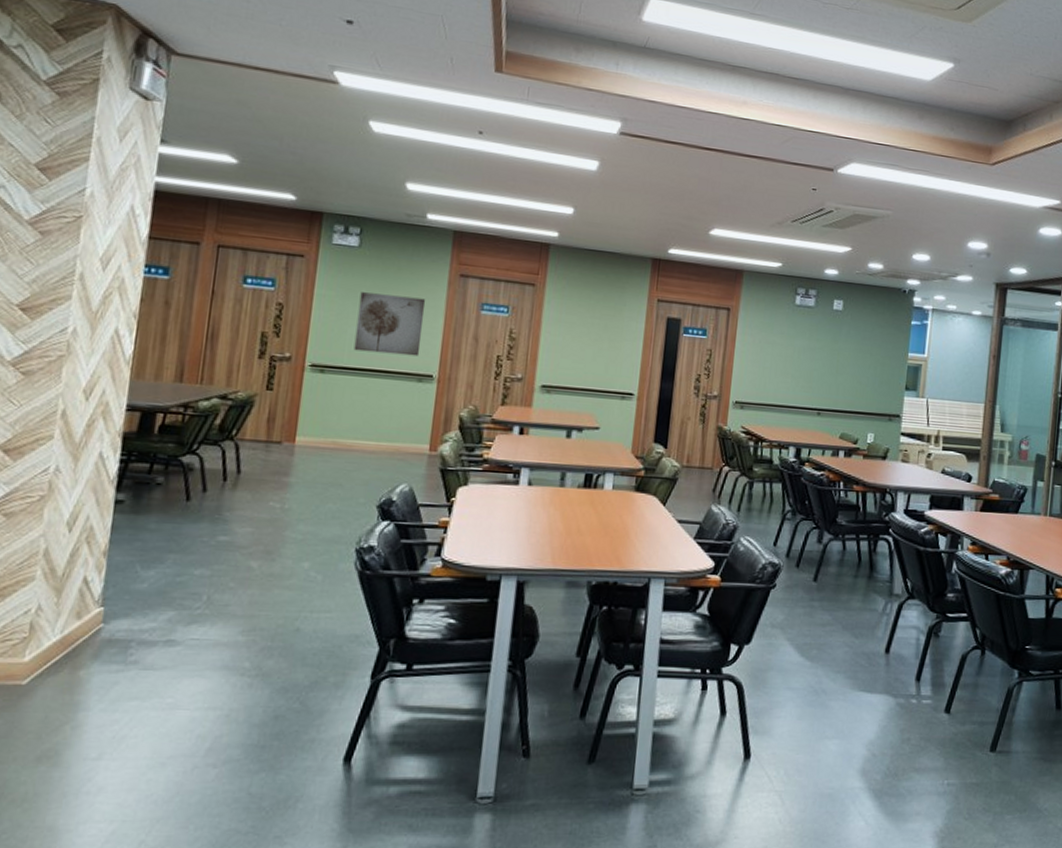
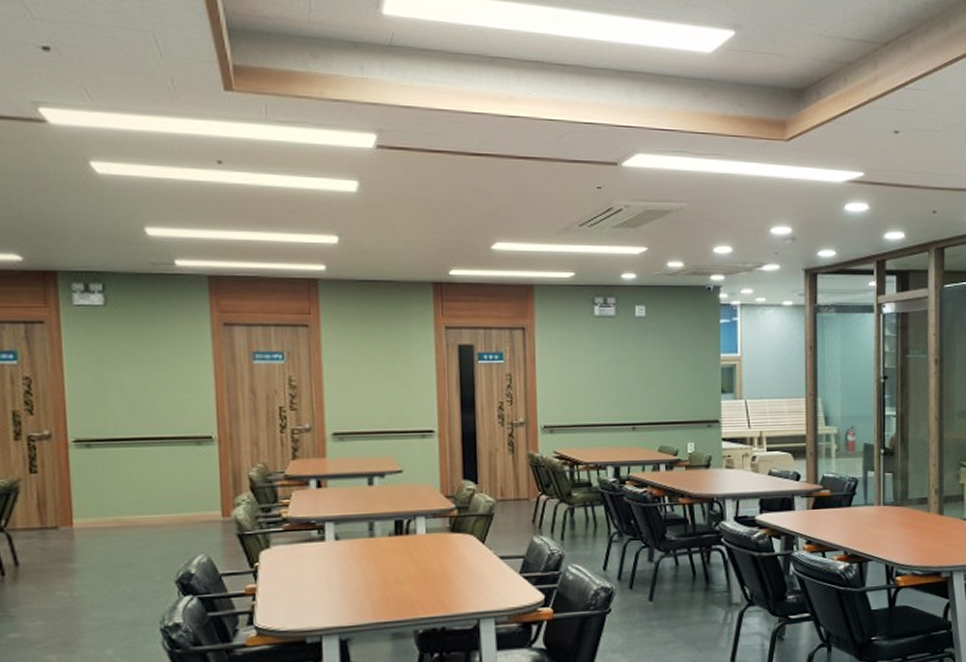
wall art: present [353,292,426,357] -> none [115,354,194,420]

